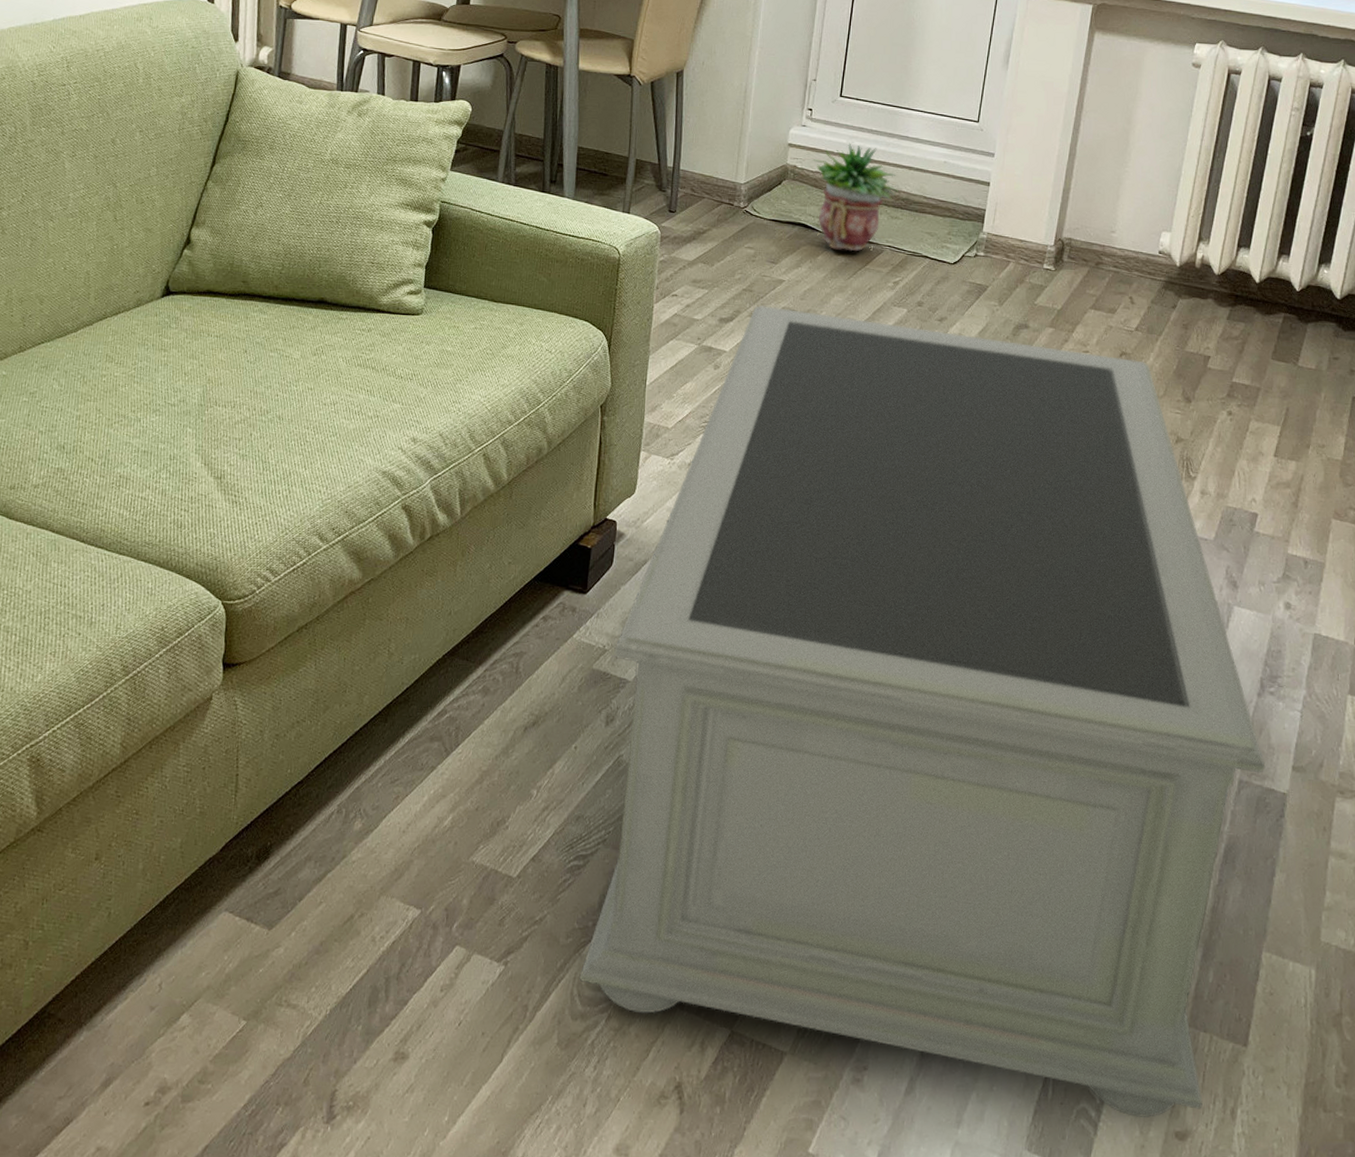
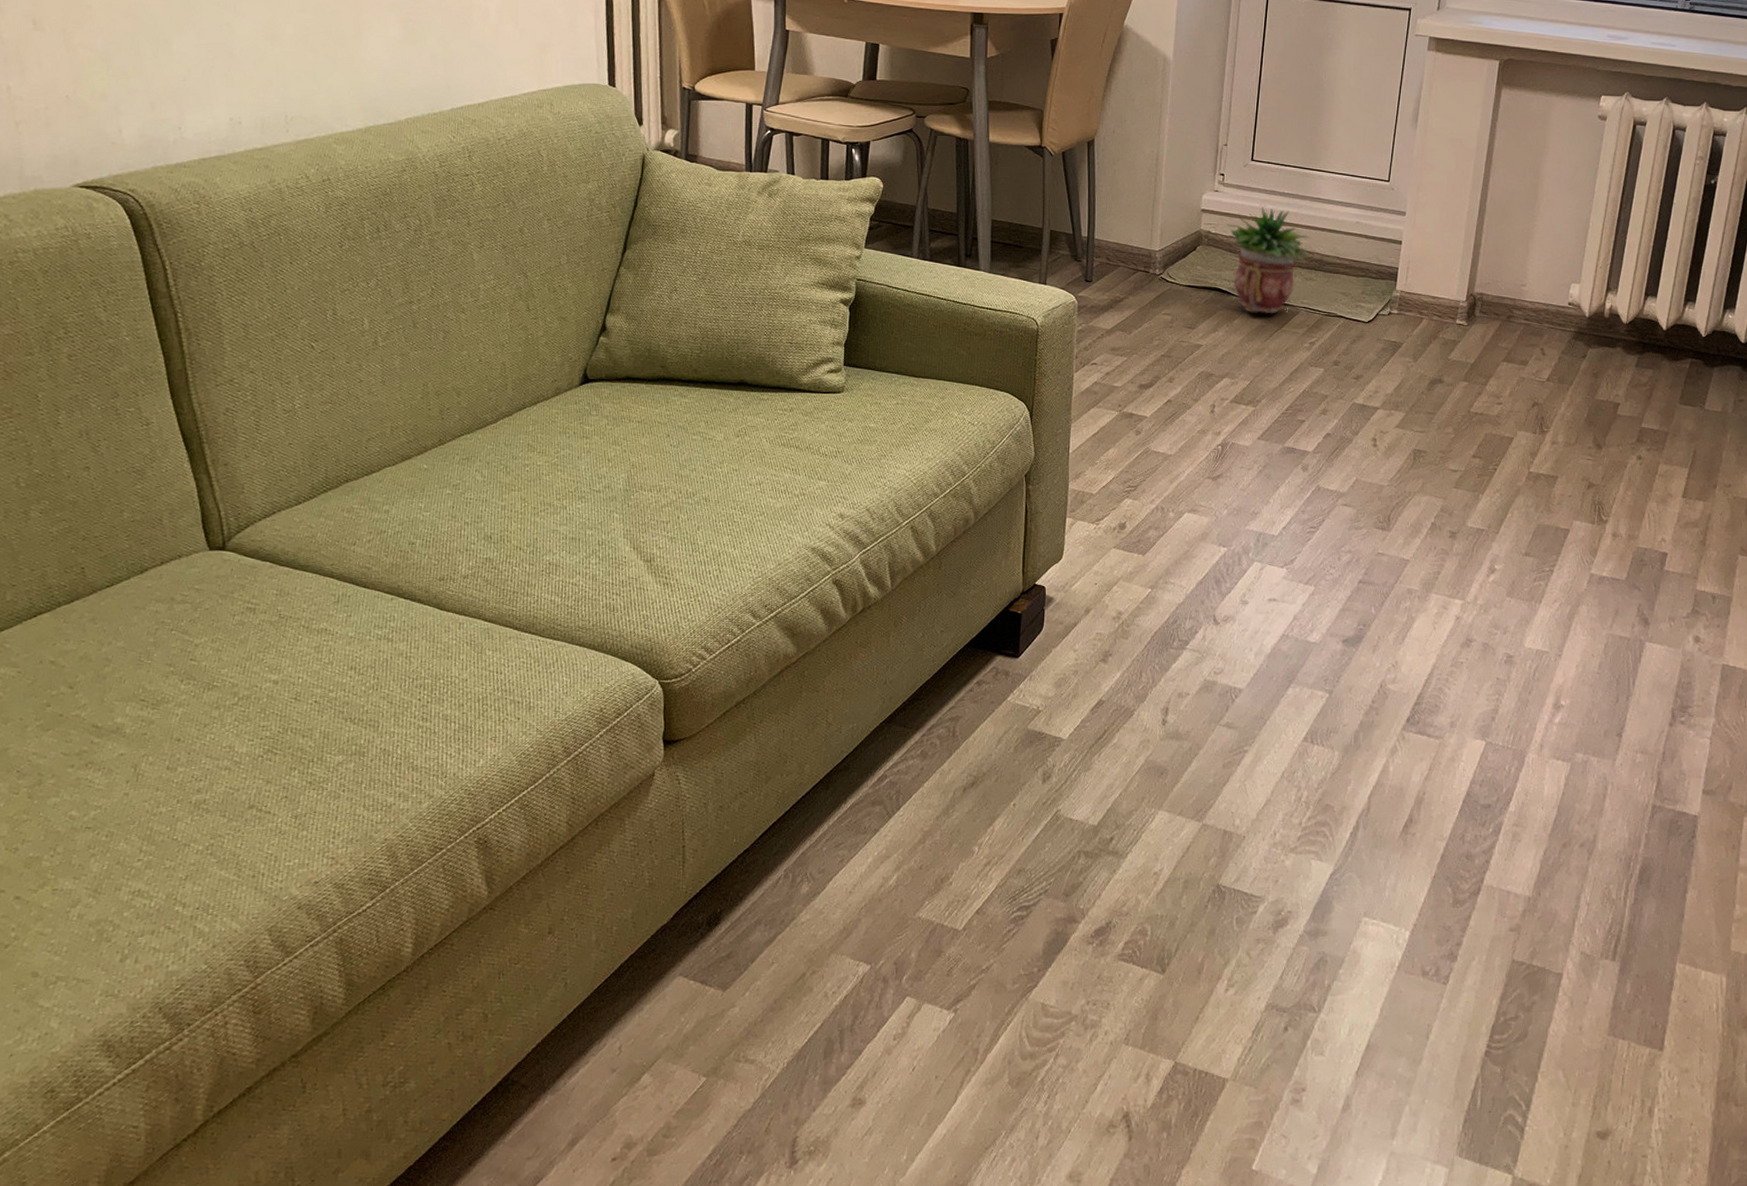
coffee table: present [579,305,1266,1118] -> none [1027,371,1678,1121]

